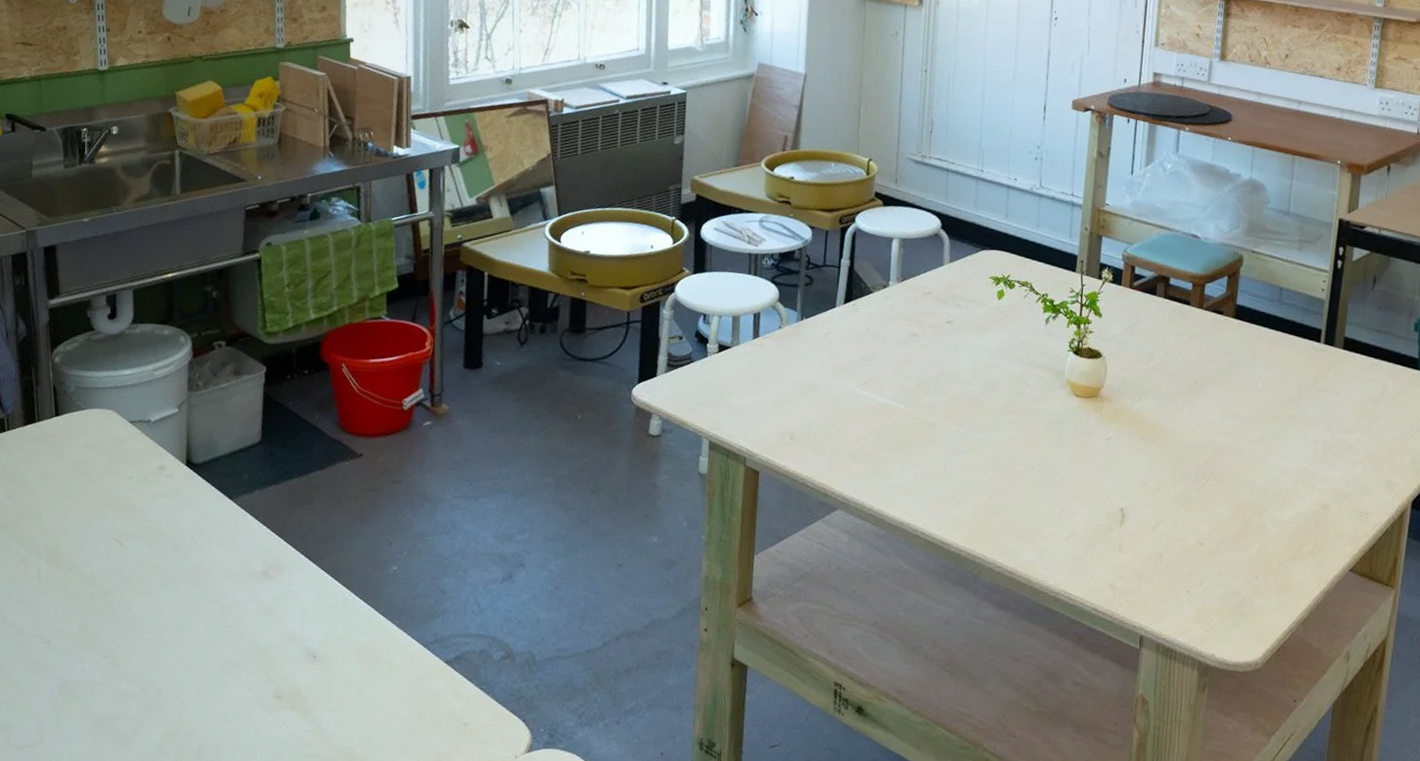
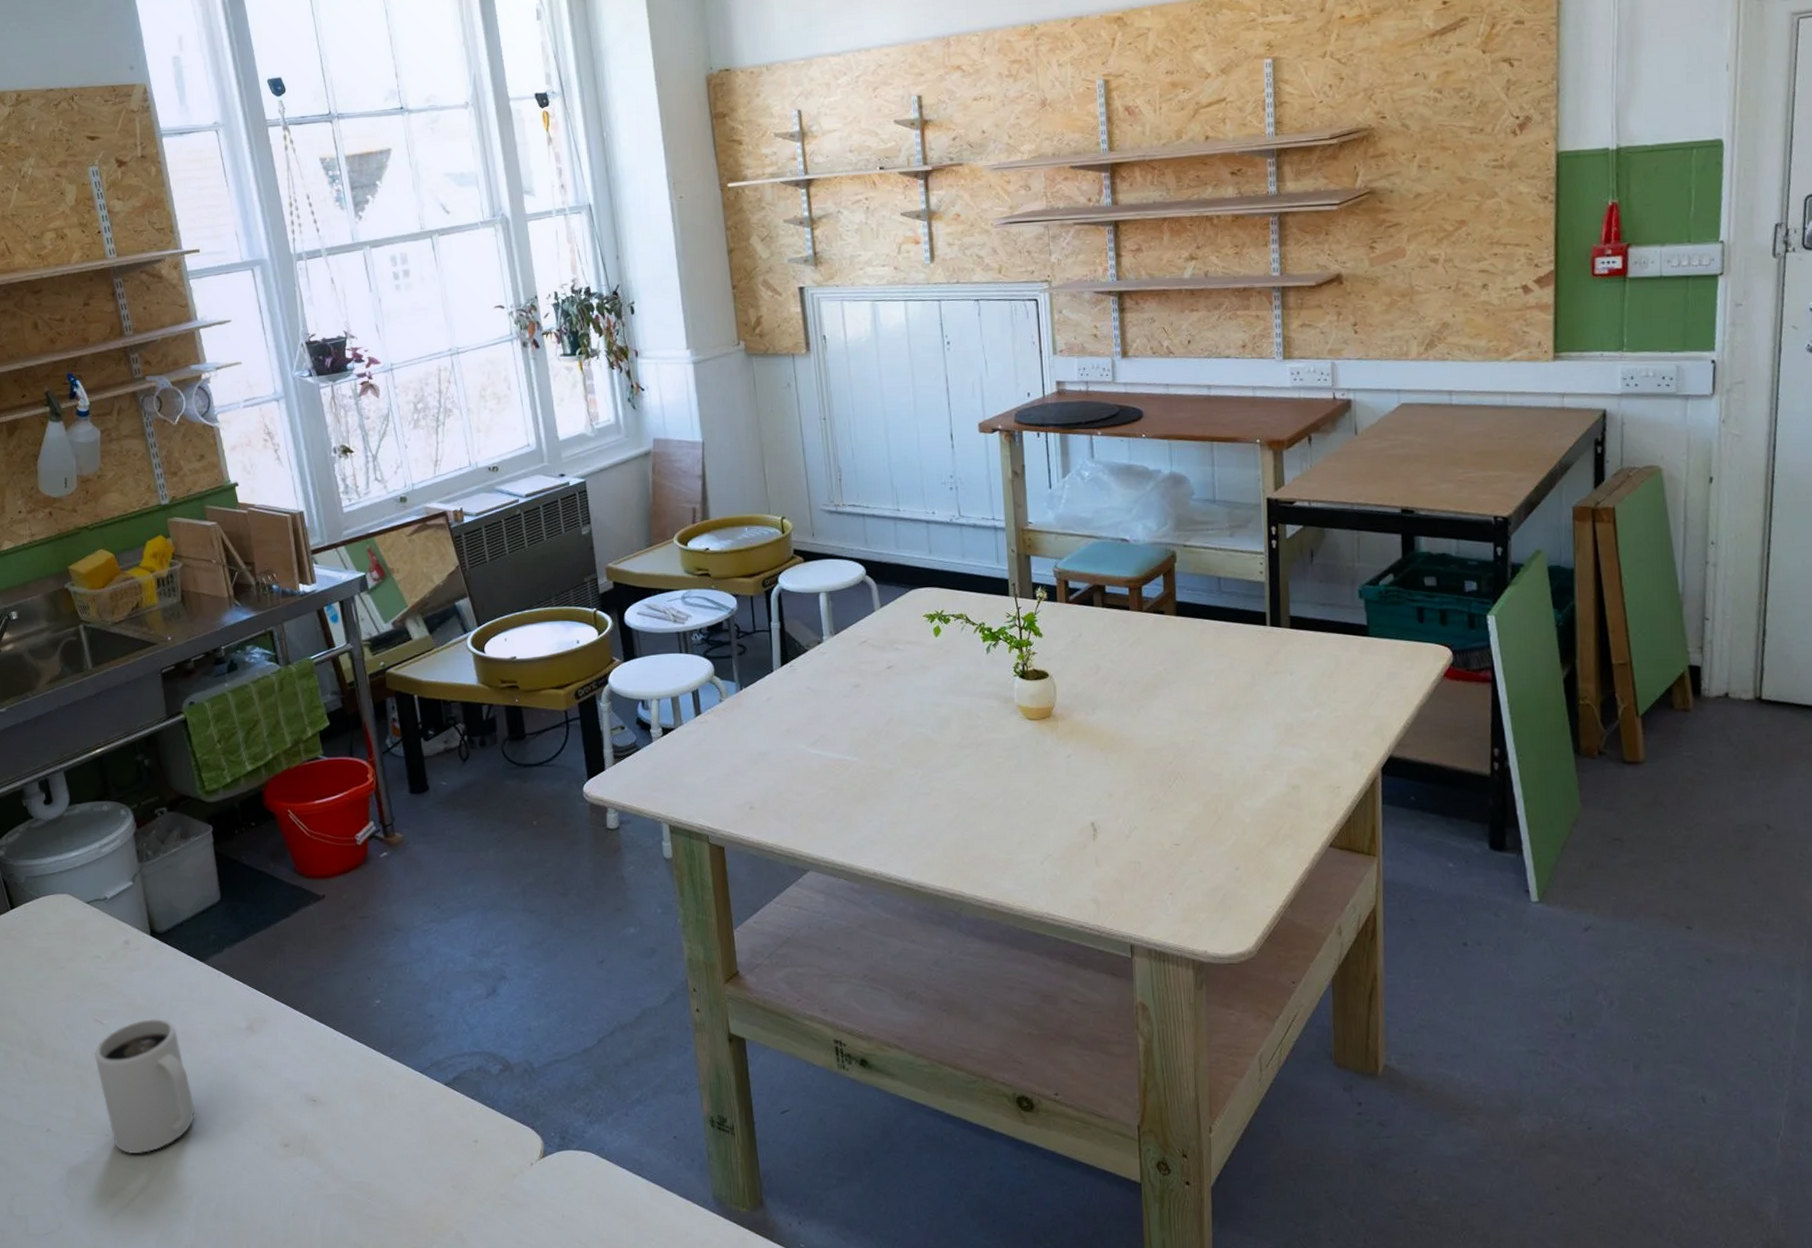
mug: none [108,547,197,682] -> present [95,1018,195,1153]

